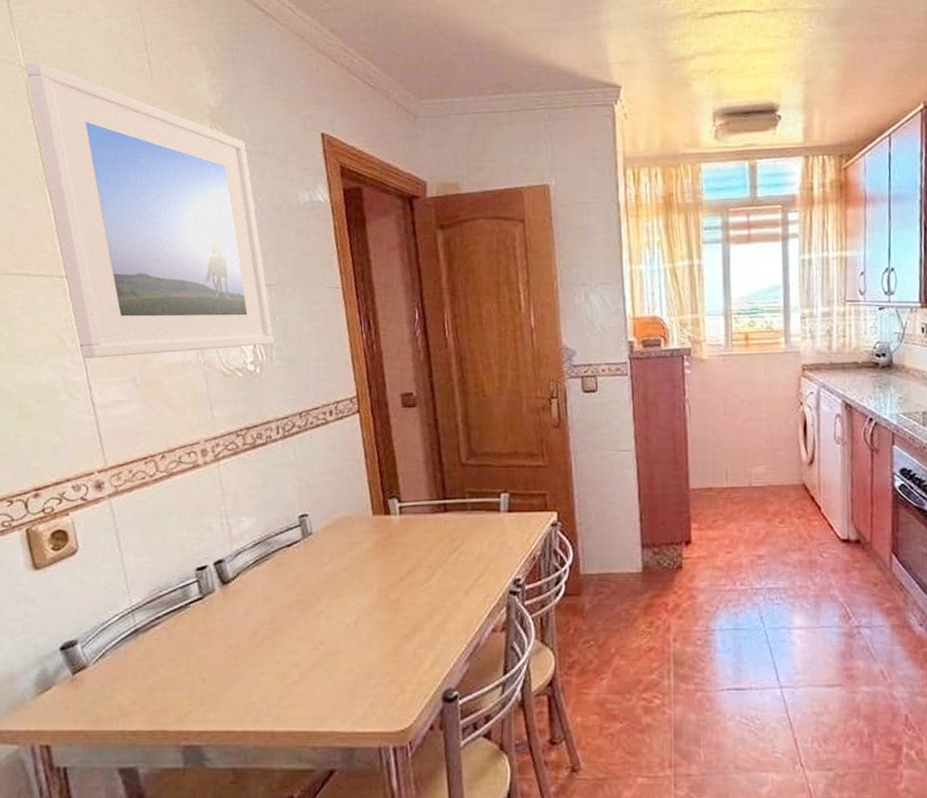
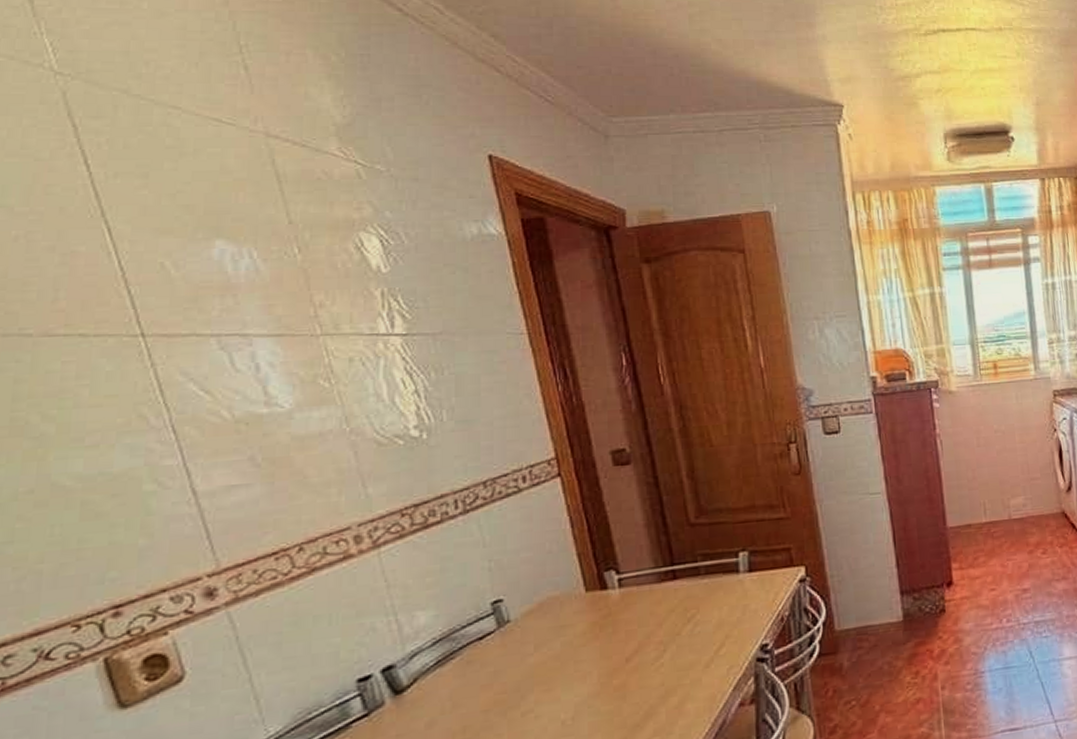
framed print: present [25,61,274,358] -> none [59,64,443,436]

